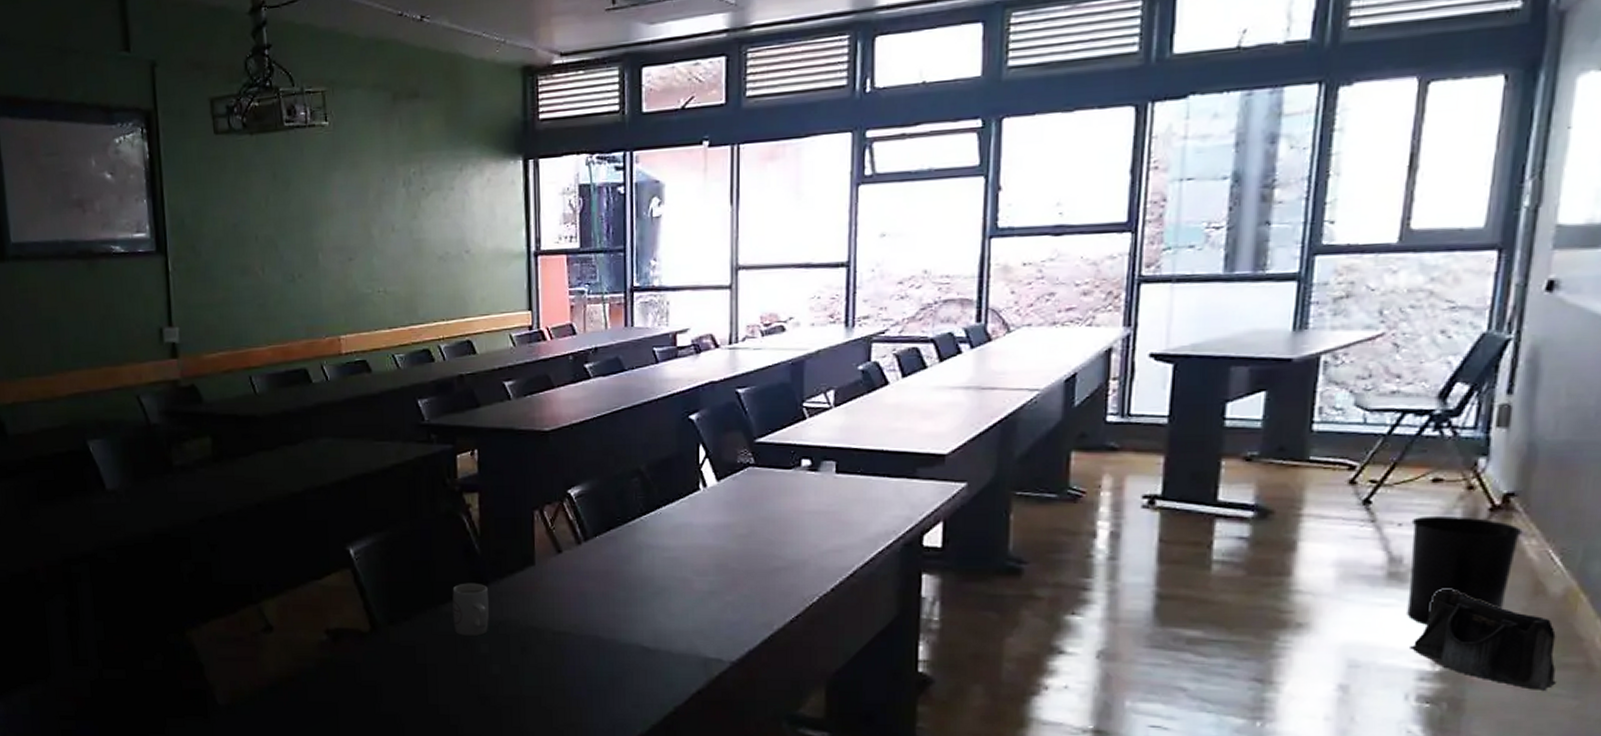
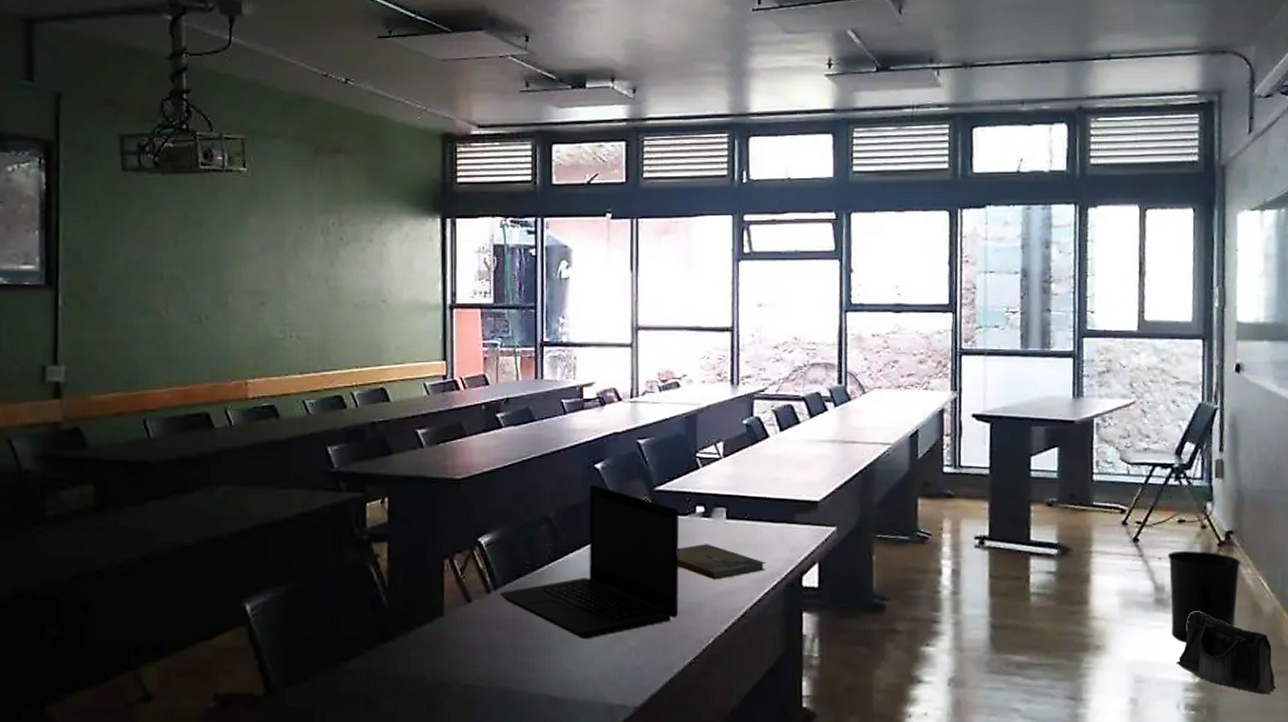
mug: present [451,583,490,637] -> none [355,637,396,696]
laptop: none [590,437,783,592] -> present [499,485,680,638]
book: none [780,499,882,537] -> present [678,544,767,580]

